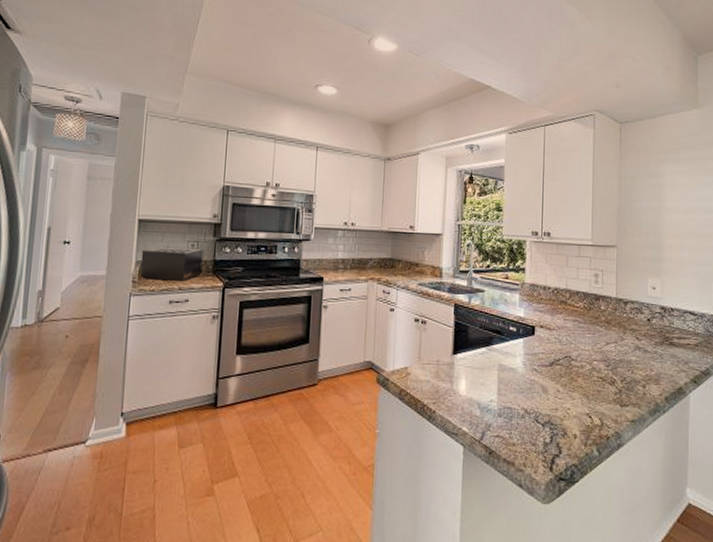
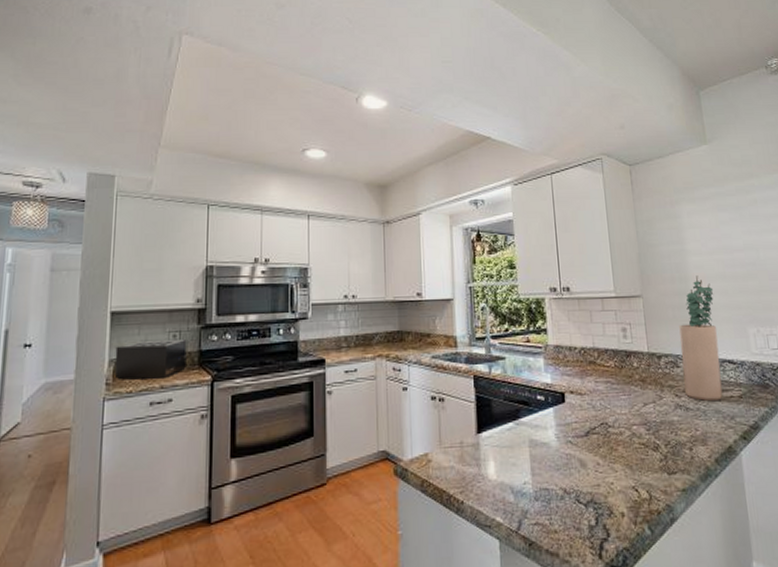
vase: none [646,232,685,347] -> present [679,275,723,402]

